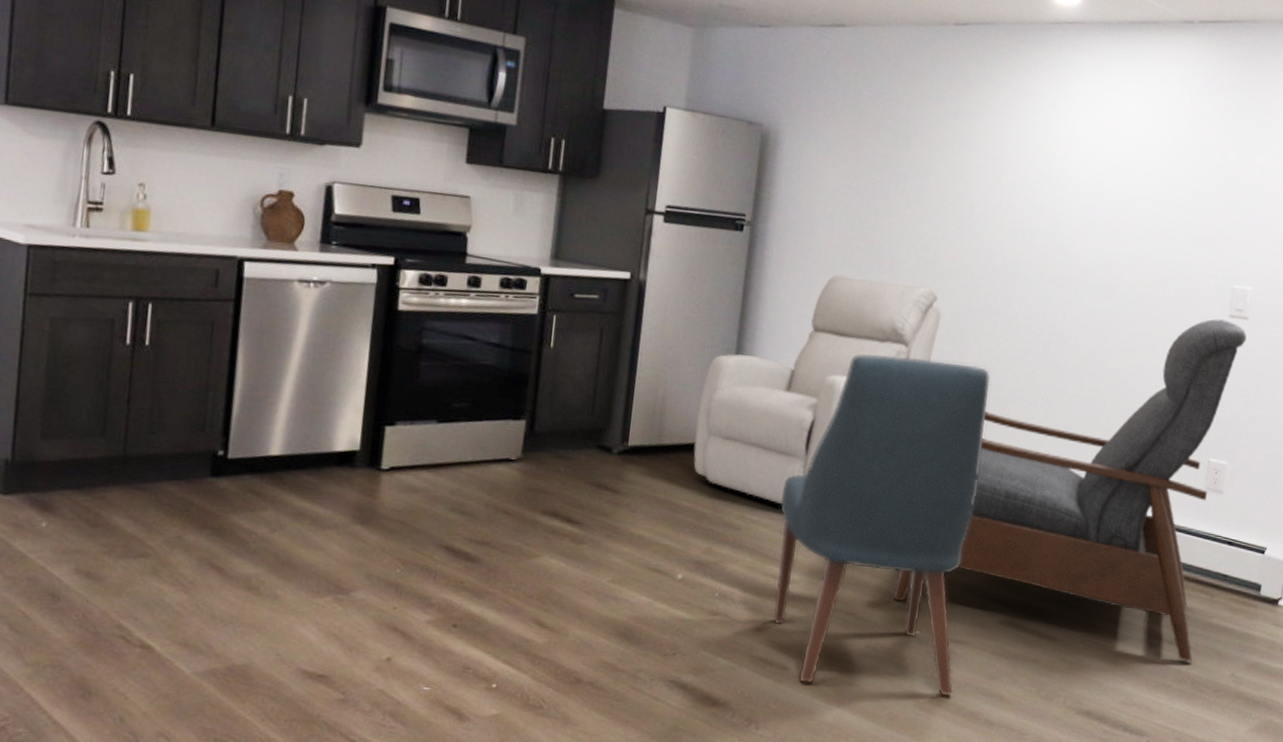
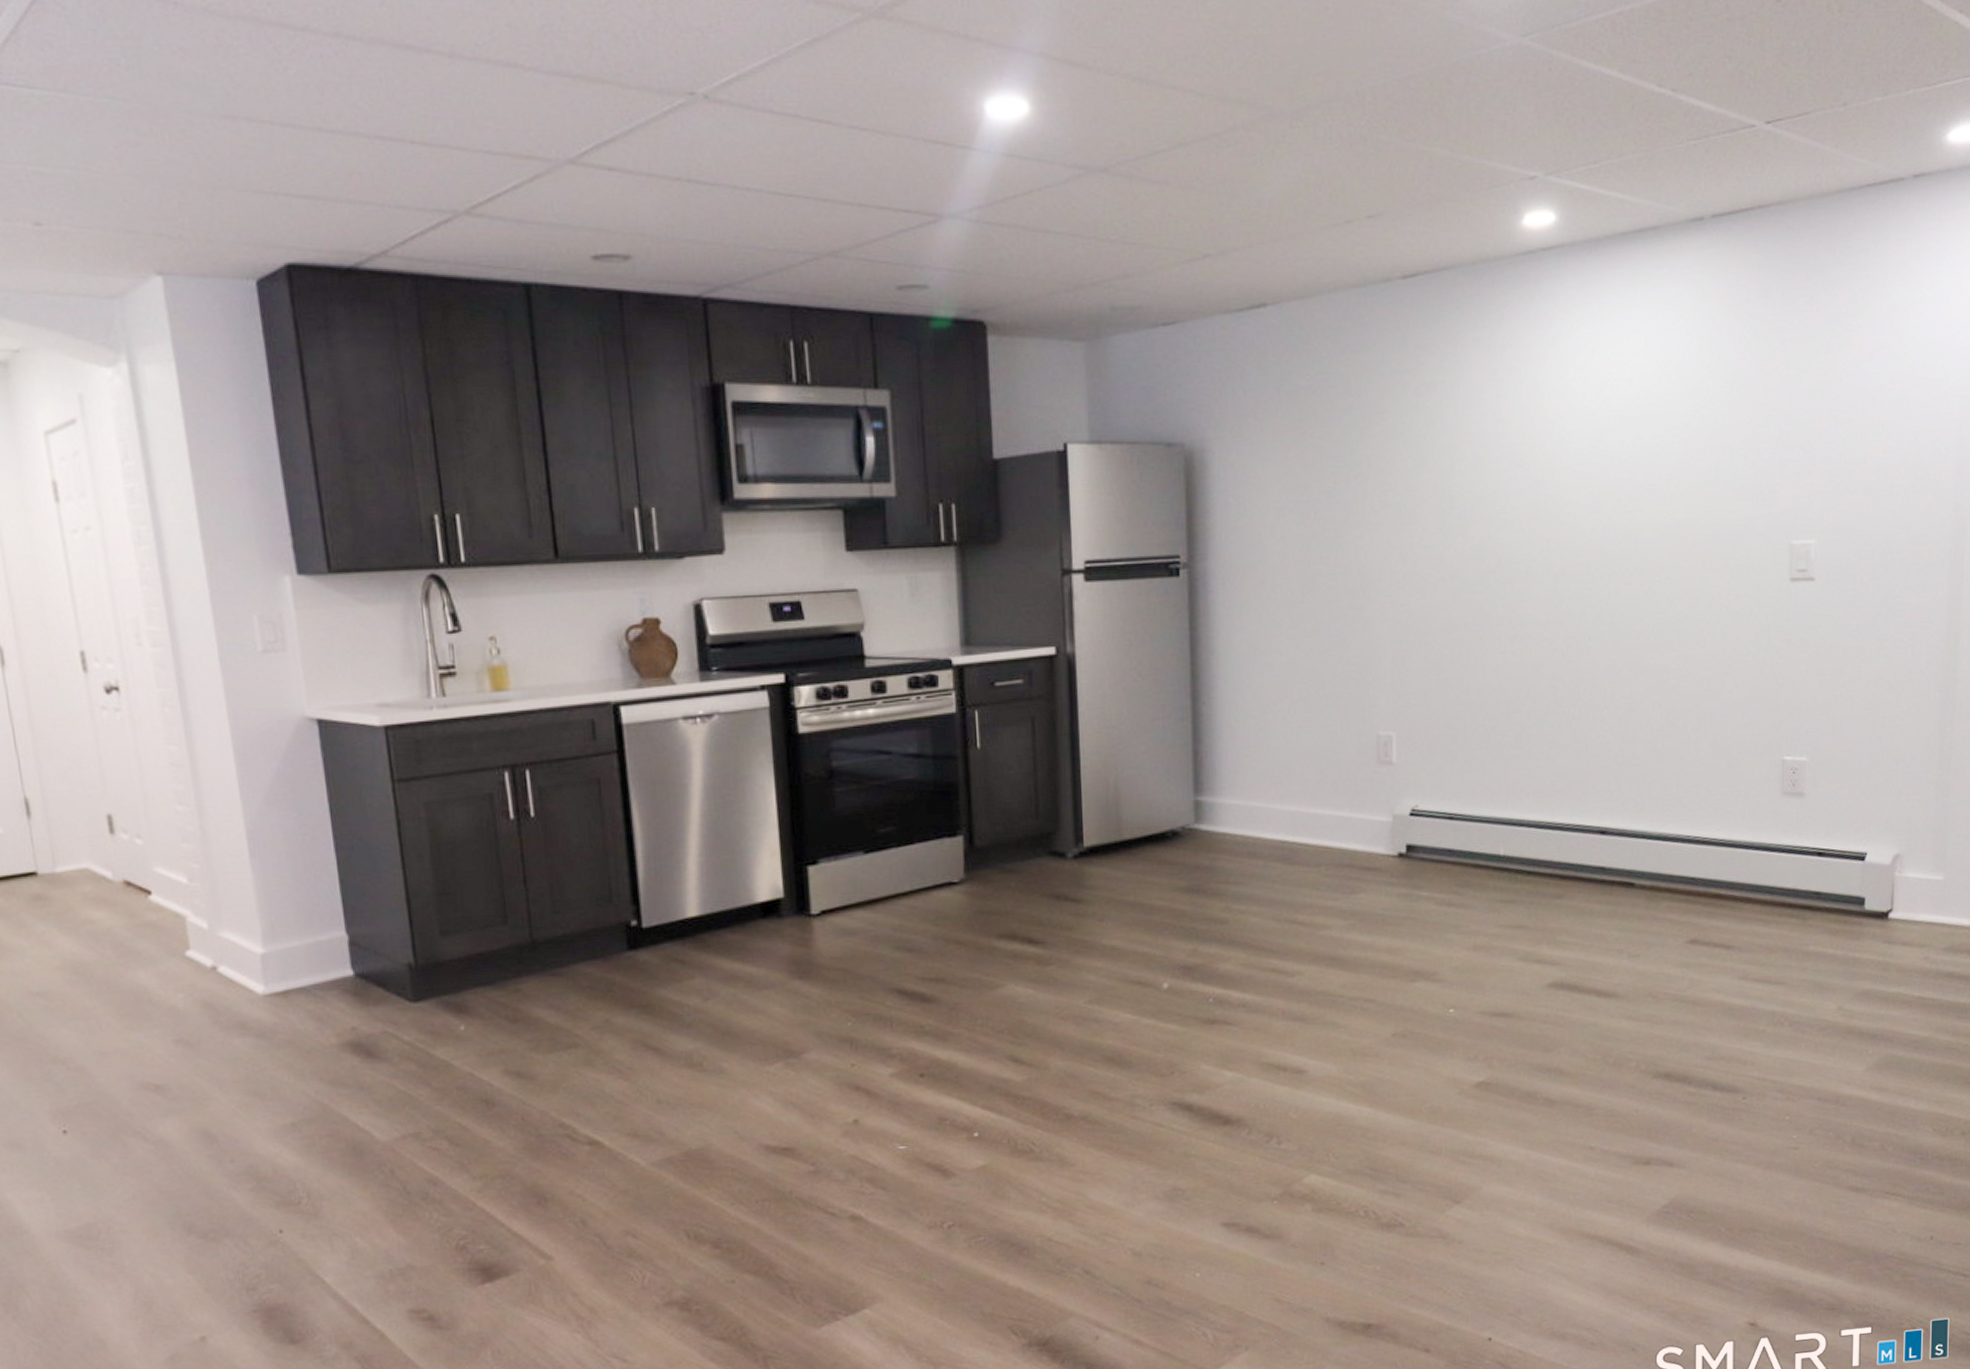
chair: present [693,274,942,506] -> none [1157,605,1432,890]
chair: present [772,354,991,697] -> none [1270,689,1503,1087]
chair: present [894,318,1247,661] -> none [1418,584,1815,1000]

